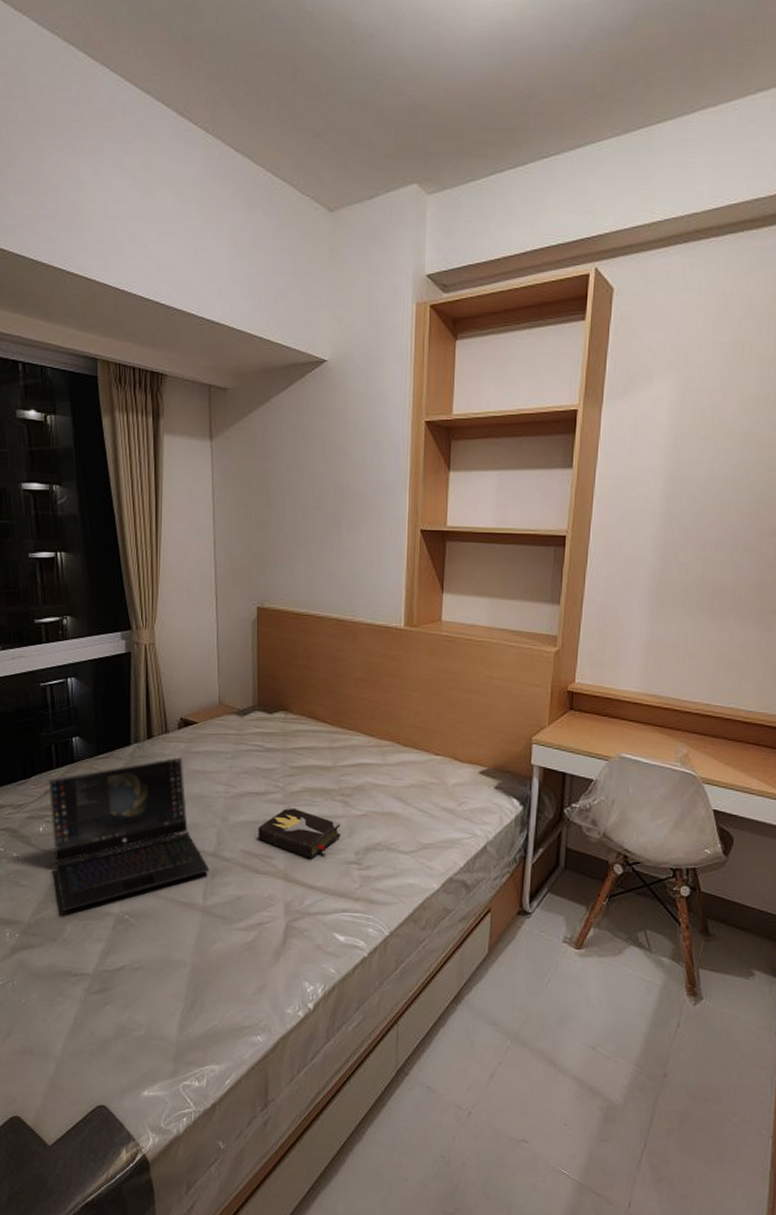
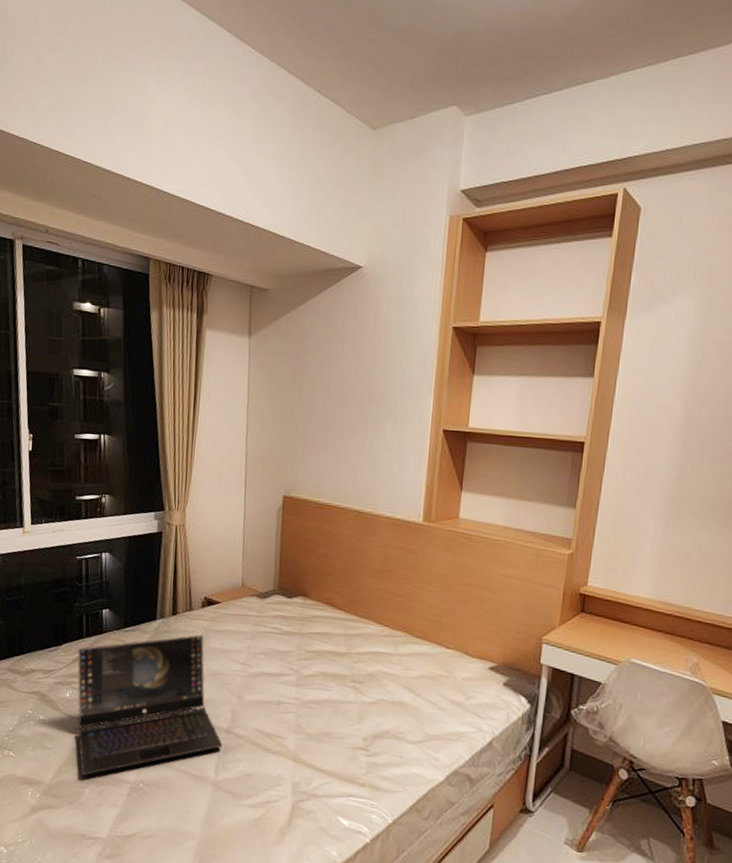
hardback book: present [258,806,341,859] -> none [270,688,351,742]

